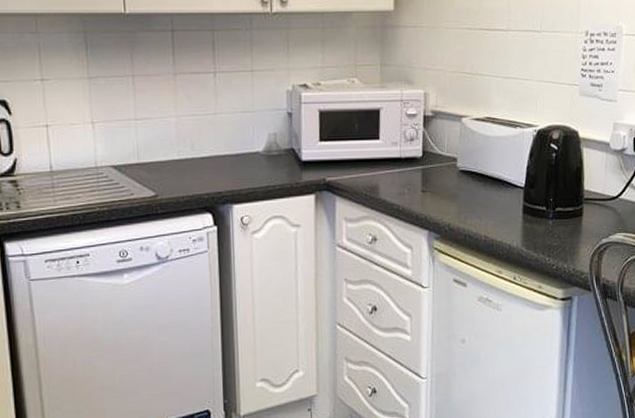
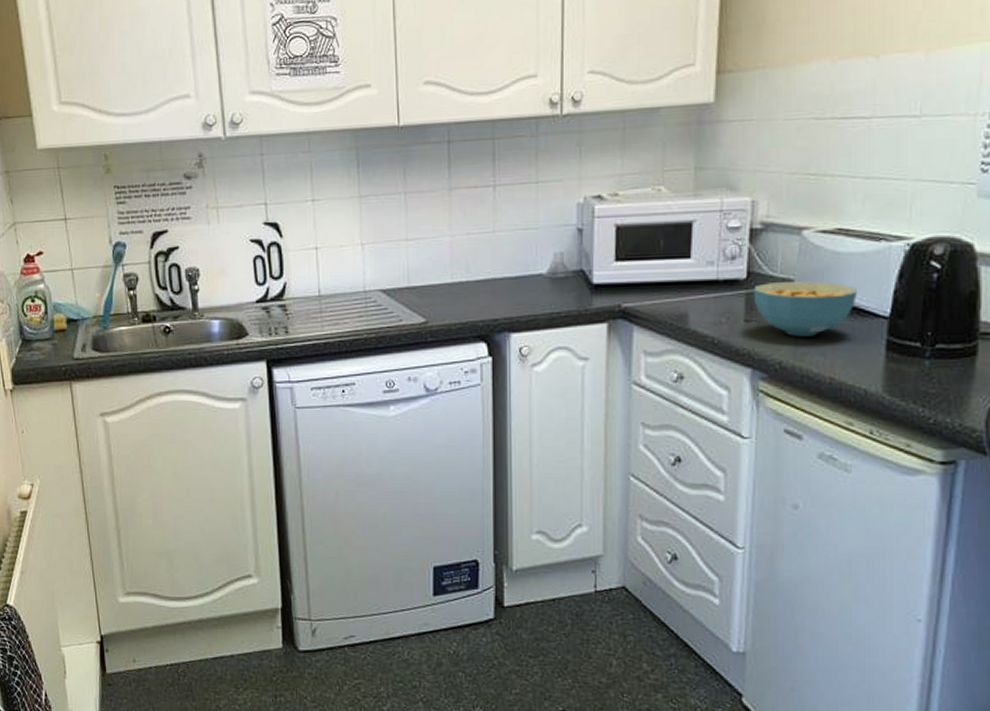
cereal bowl: none [427,158,502,204] -> present [753,280,857,337]

